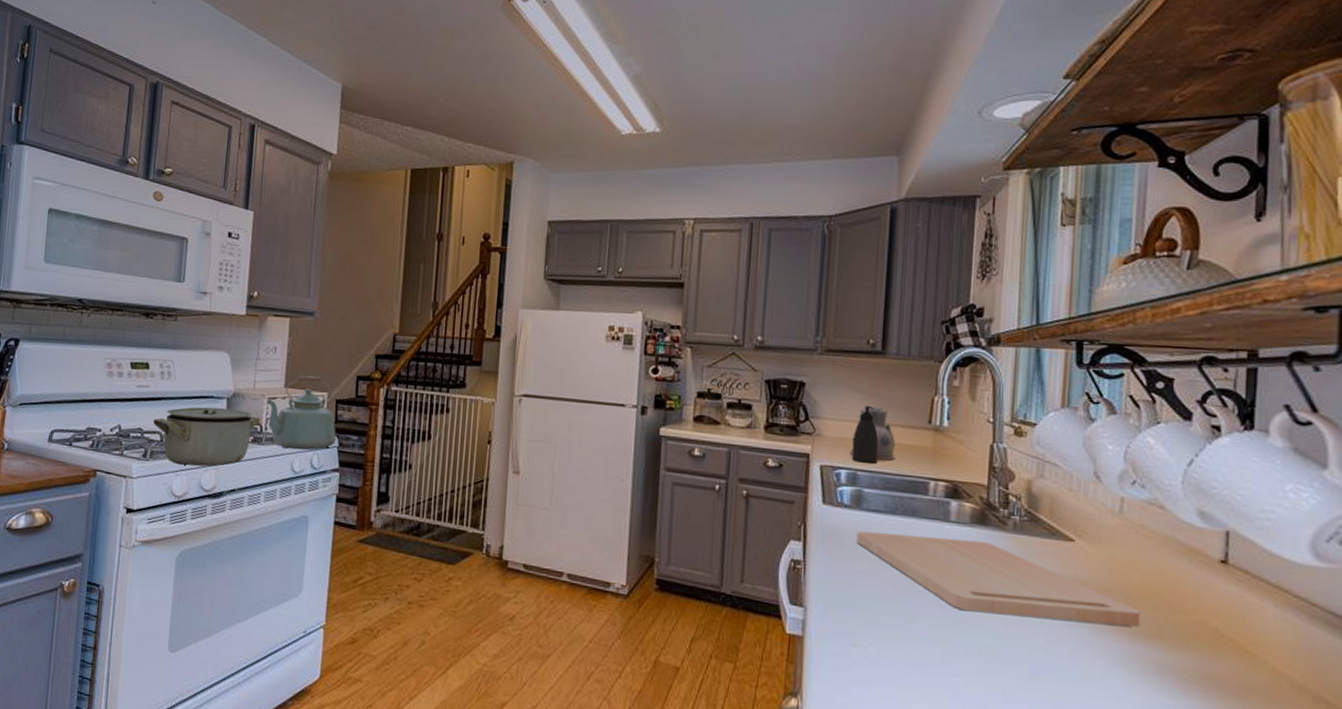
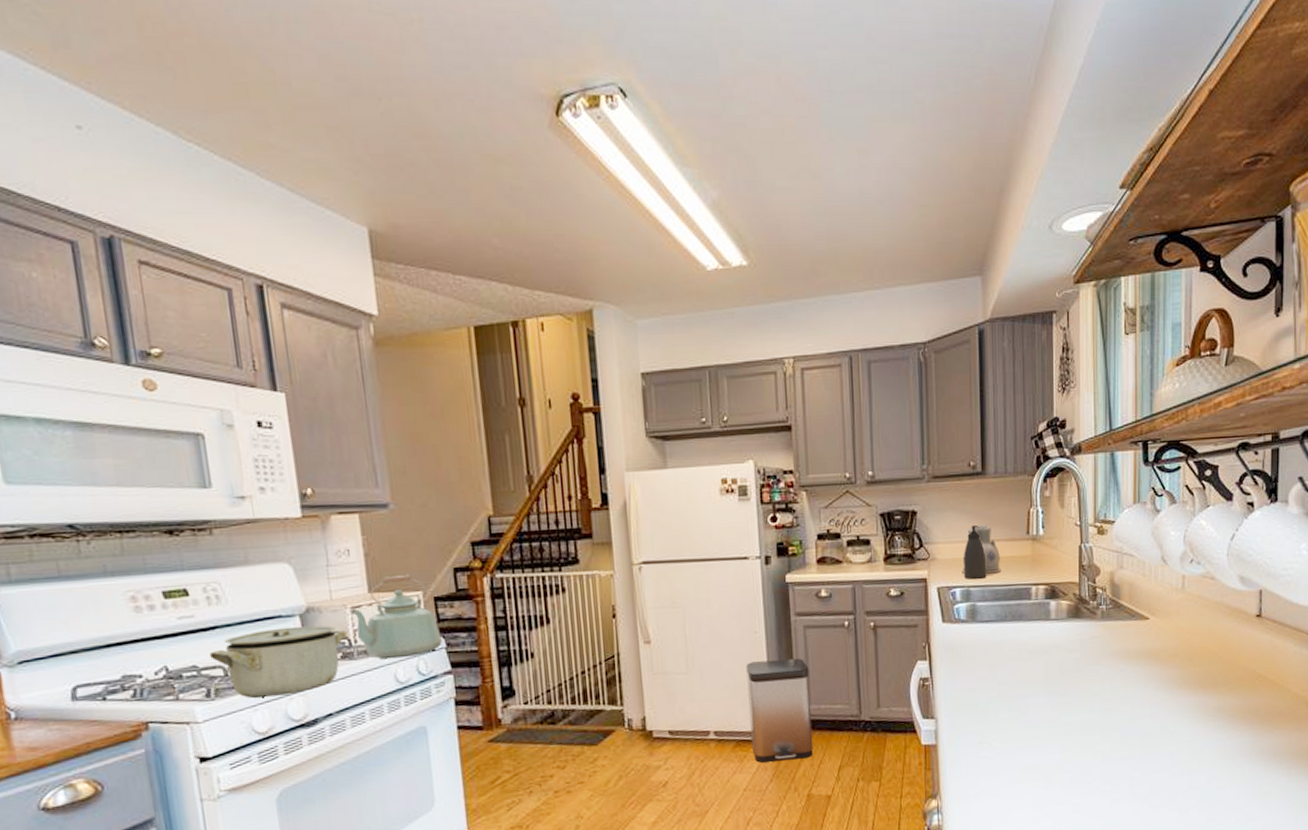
pedal bin: none [603,510,673,622] -> present [746,658,813,763]
cutting board: present [856,531,1141,627] -> none [974,632,1201,695]

